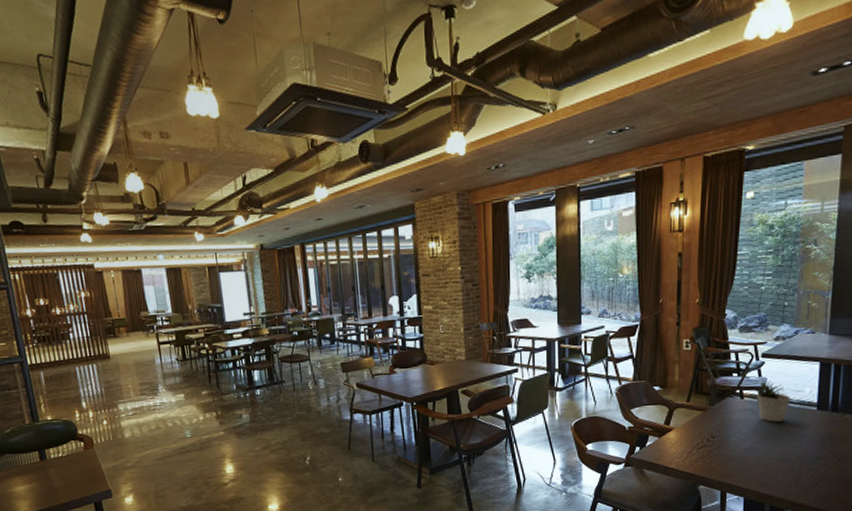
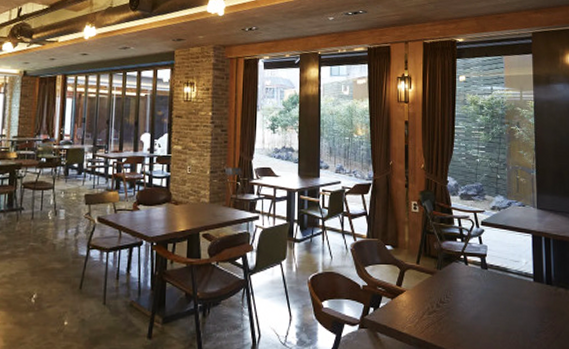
potted plant: present [756,378,791,422] -> none [479,245,510,291]

